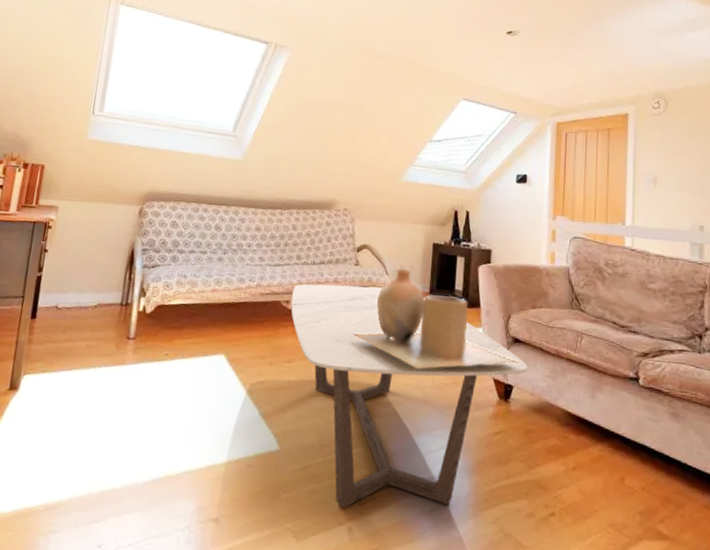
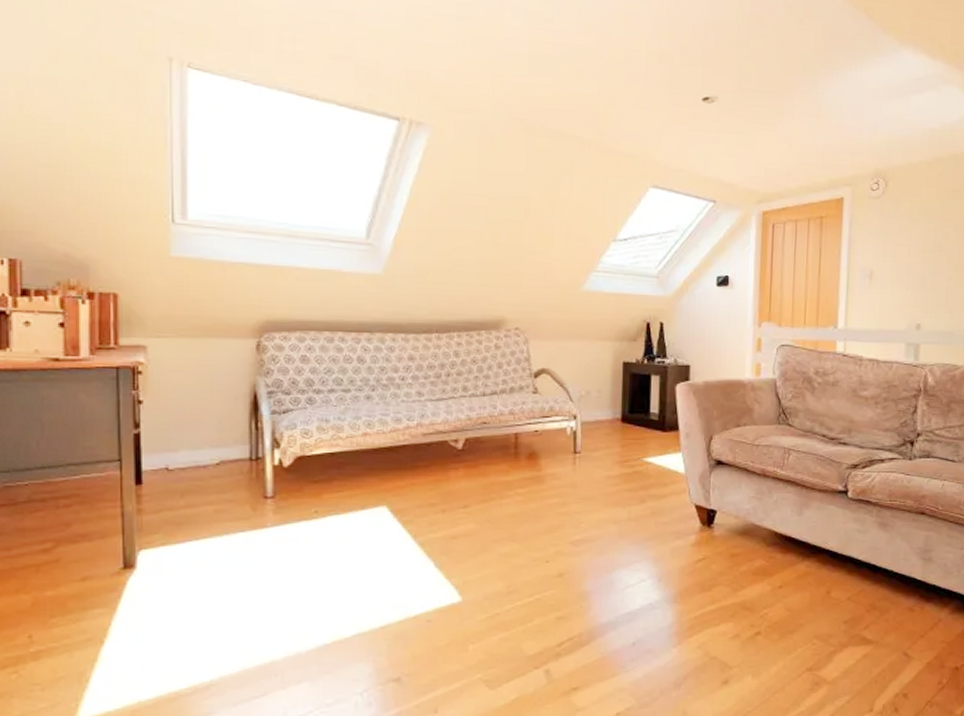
coffee table: present [291,283,528,508] -> none [460,416,732,652]
vase: present [352,268,519,369] -> none [535,393,723,501]

